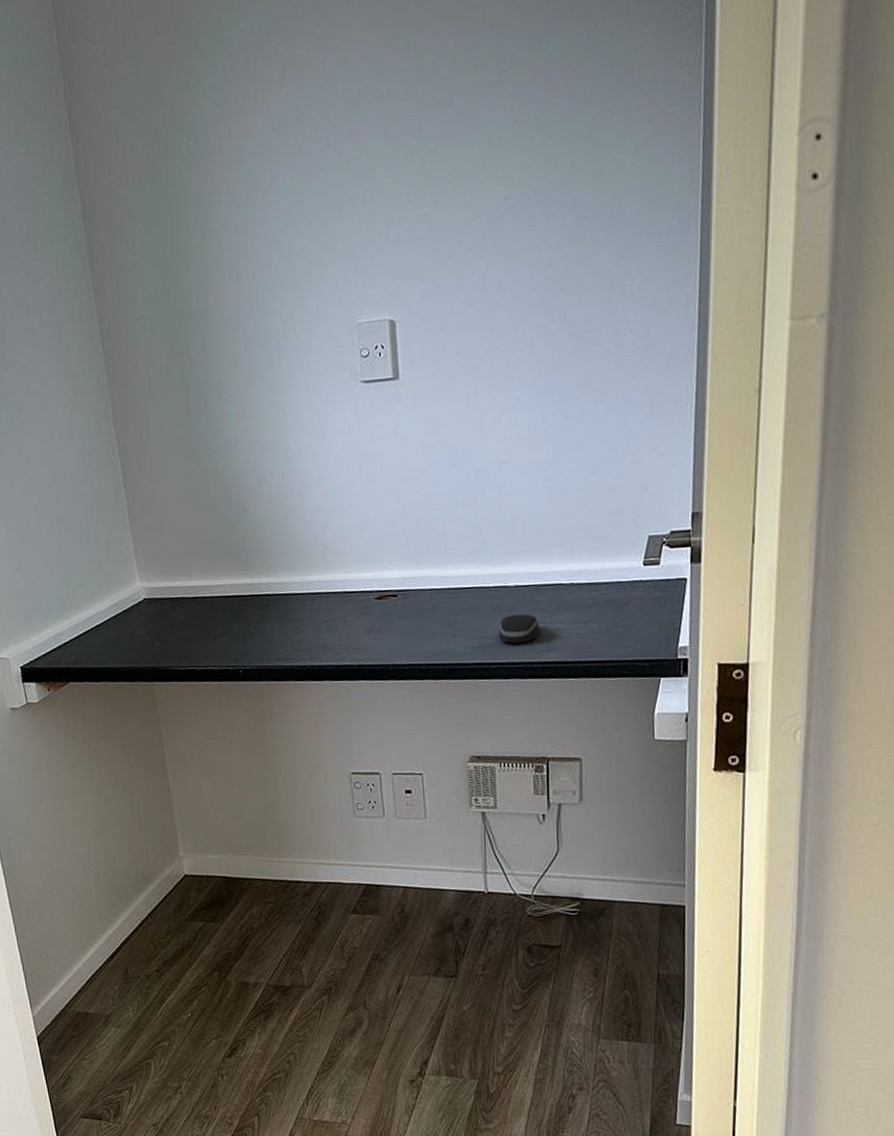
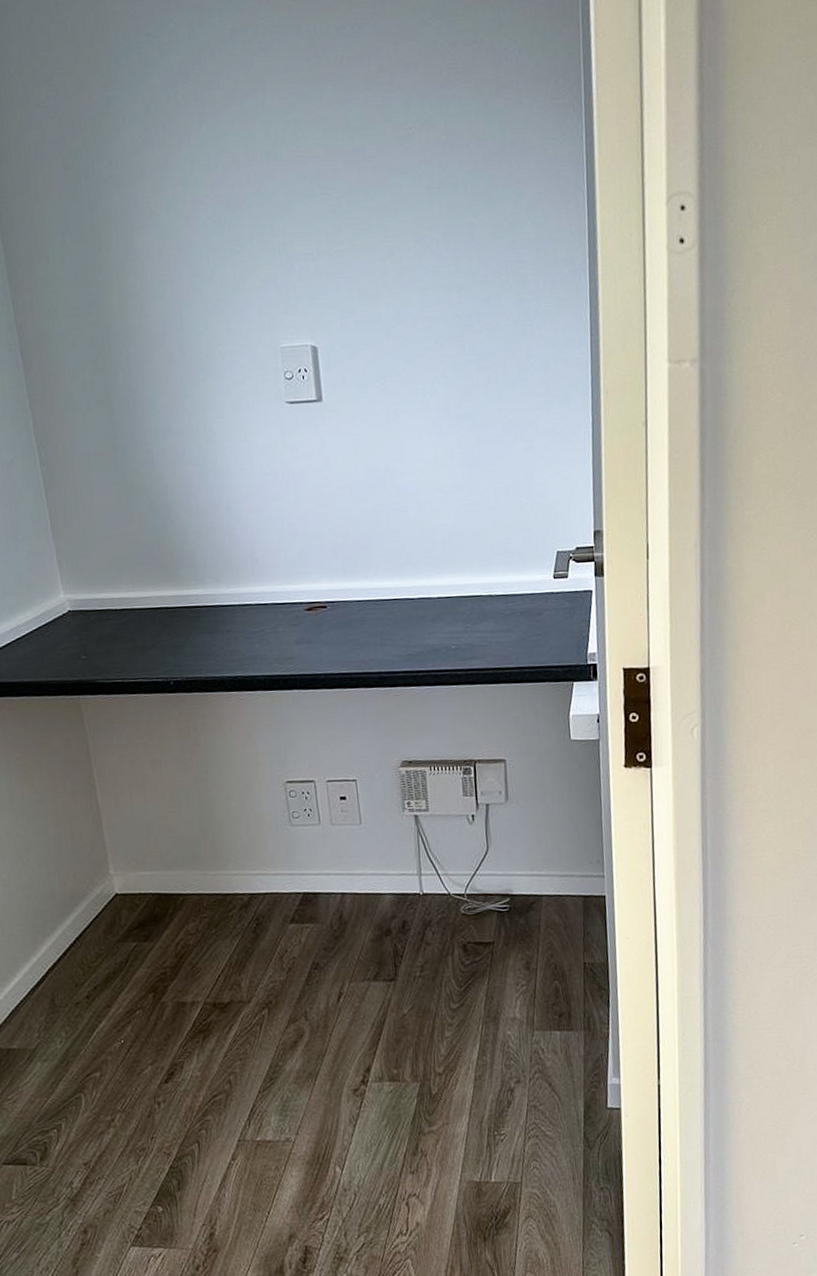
computer mouse: present [499,613,540,644] -> none [424,623,463,652]

